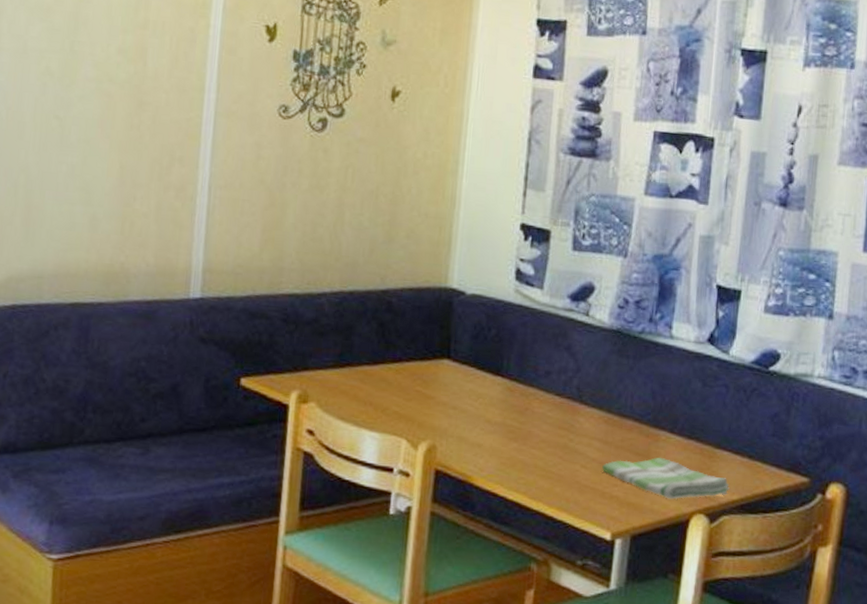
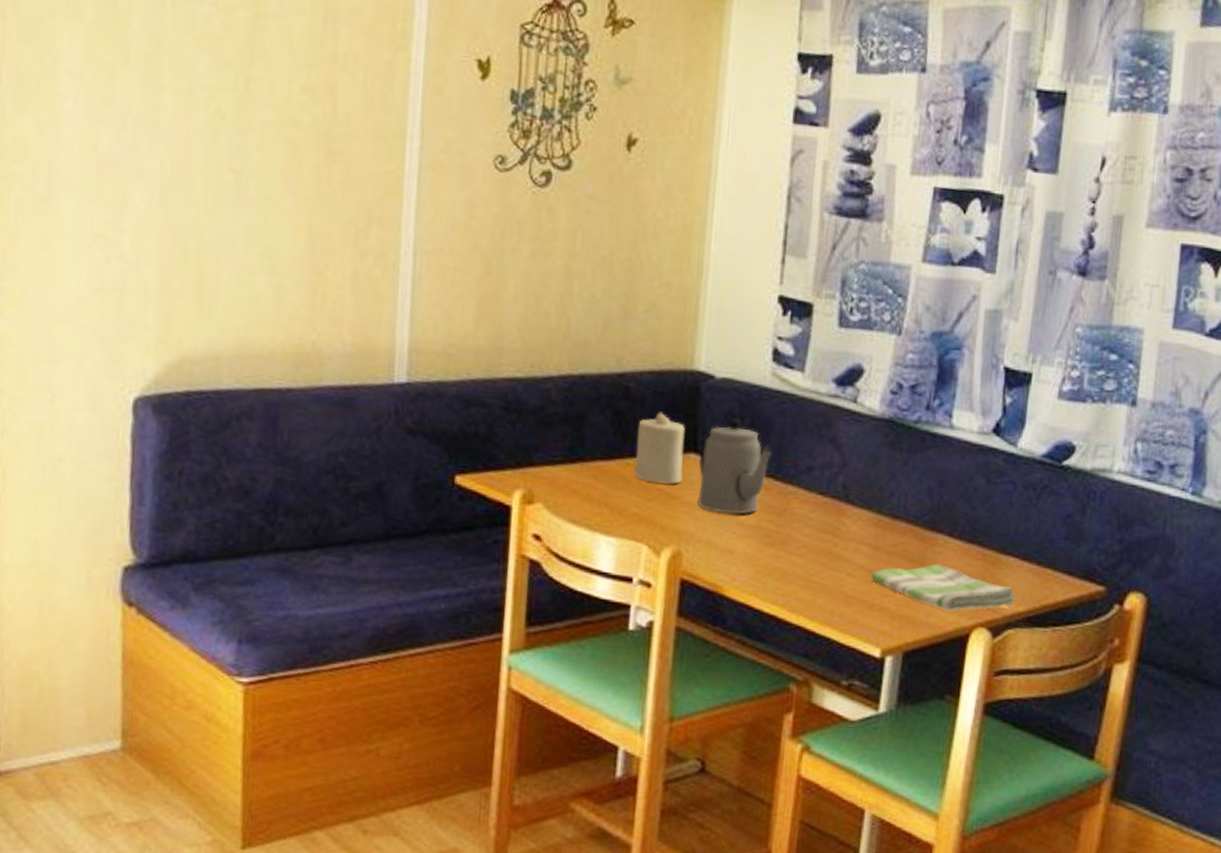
candle: none [395,323,440,386] -> present [634,411,685,484]
teapot: none [450,328,515,413] -> present [698,418,771,514]

